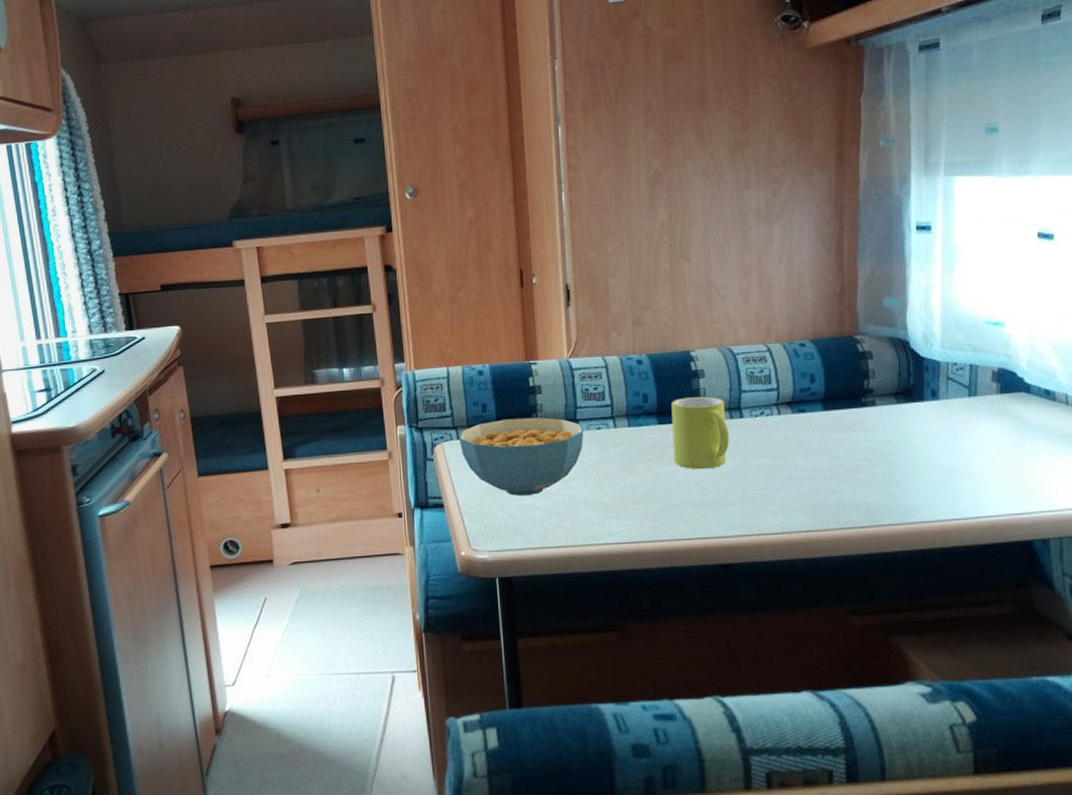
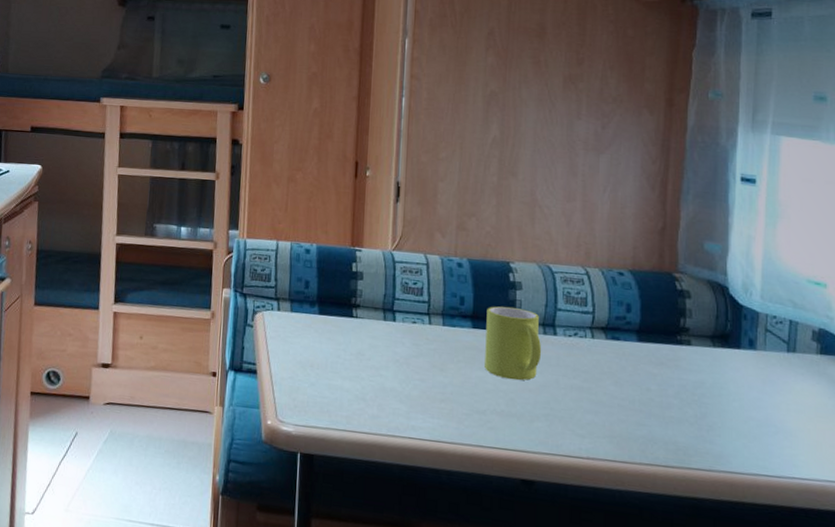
cereal bowl: present [458,417,584,497] -> none [279,298,400,377]

